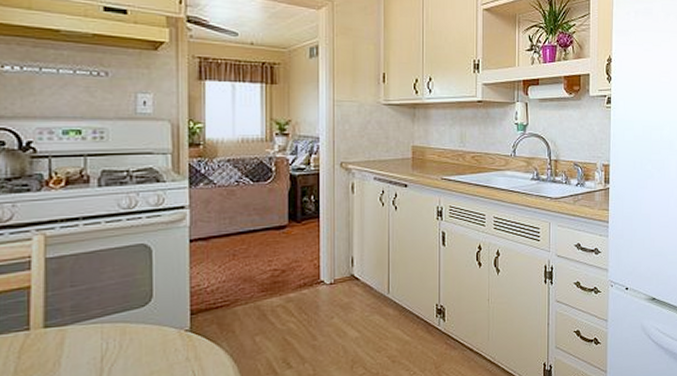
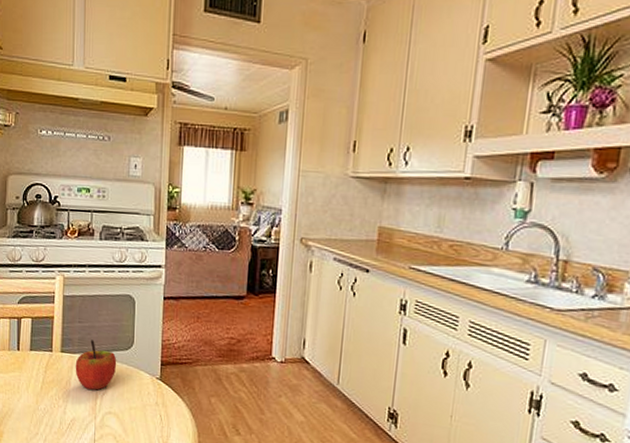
apple: none [67,304,130,365] -> present [75,340,117,391]

